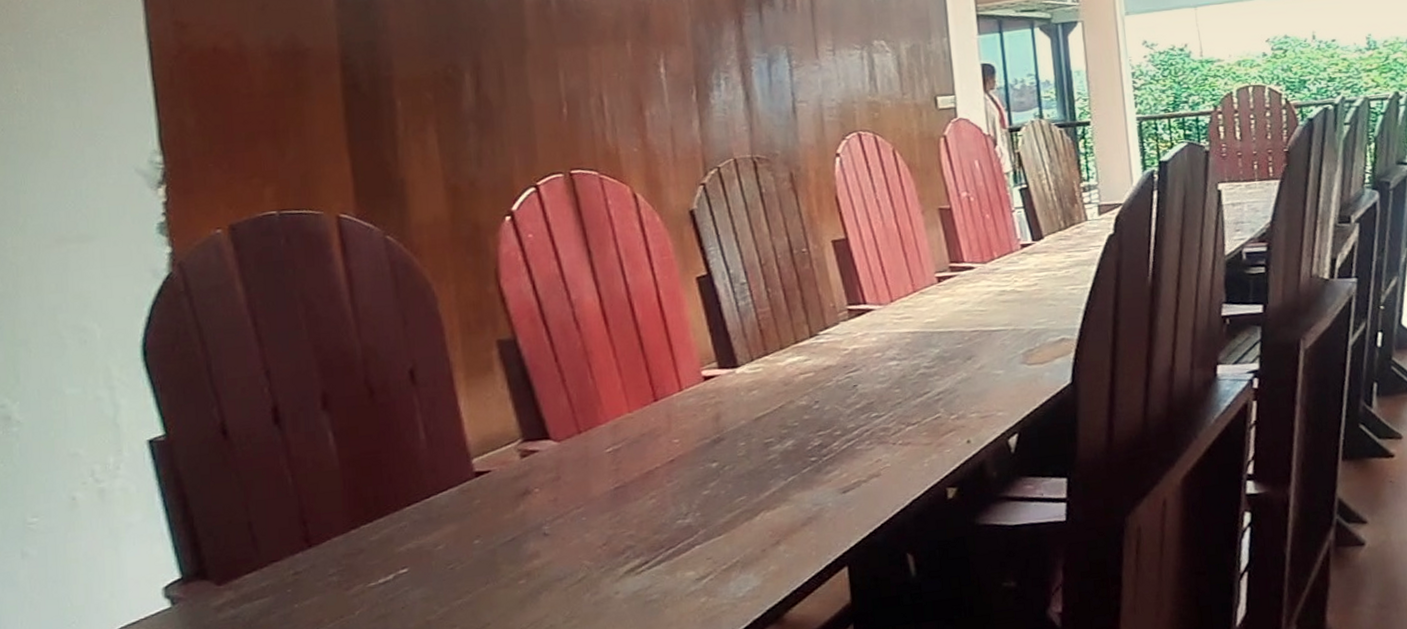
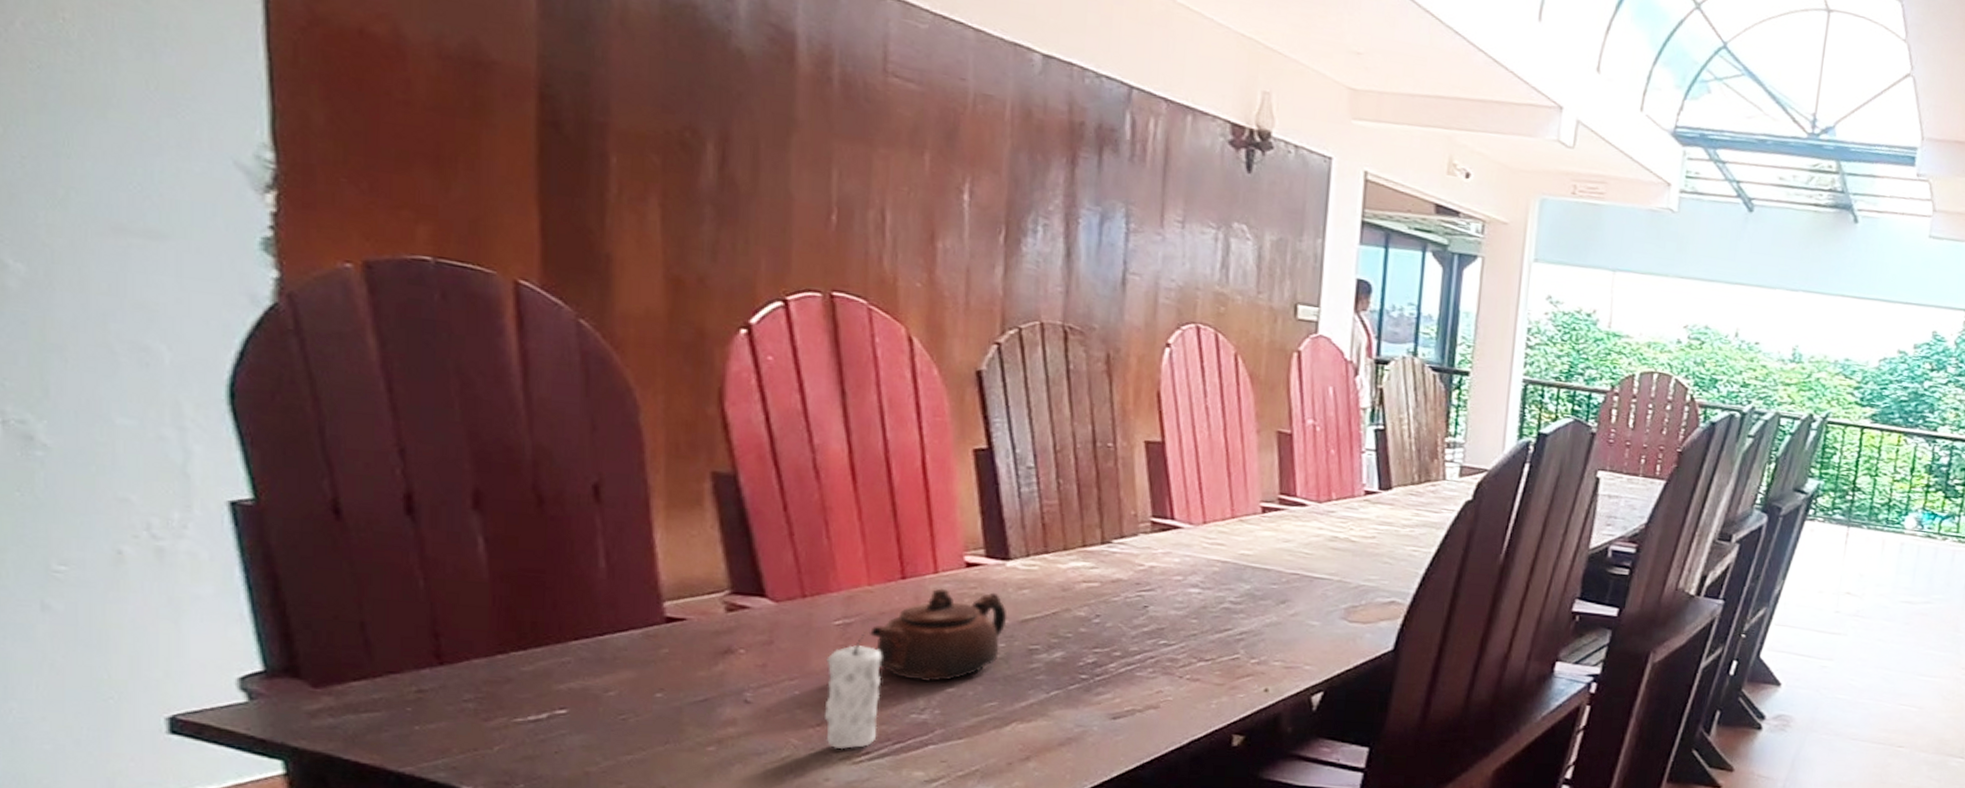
candle: none [604,454,652,563] -> present [823,632,882,750]
teapot: none [634,398,744,490] -> present [868,588,1008,683]

